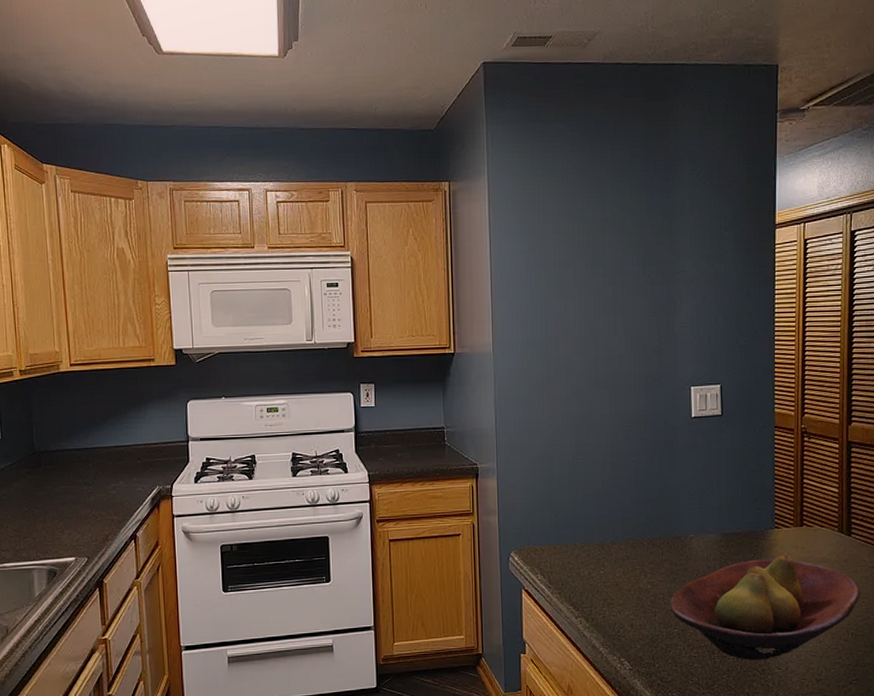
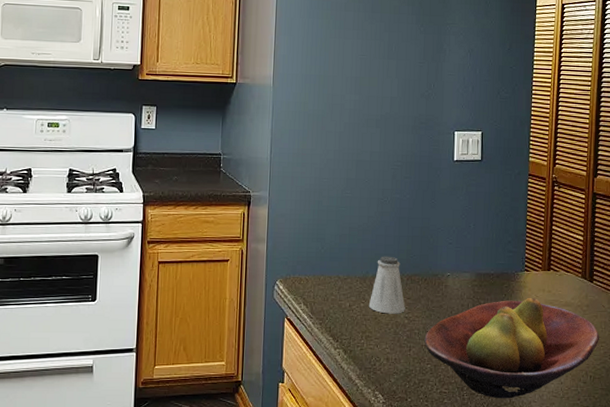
saltshaker: none [608,521,648,580] -> present [368,256,405,314]

